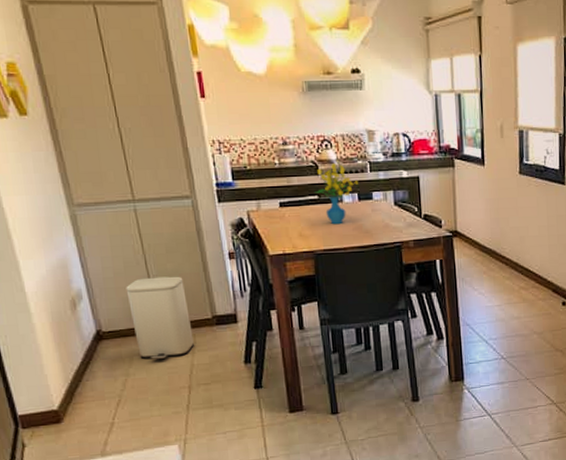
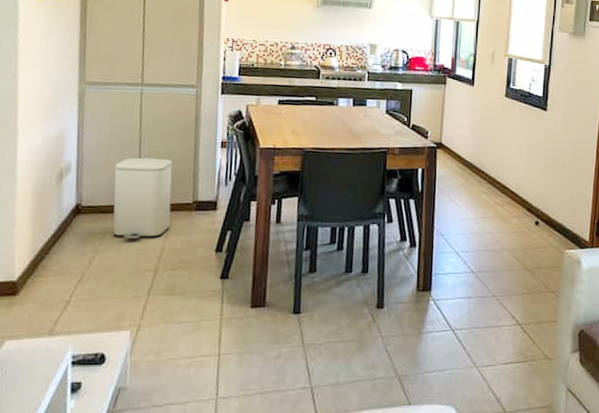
bouquet: present [315,160,359,225] -> none [313,67,356,126]

